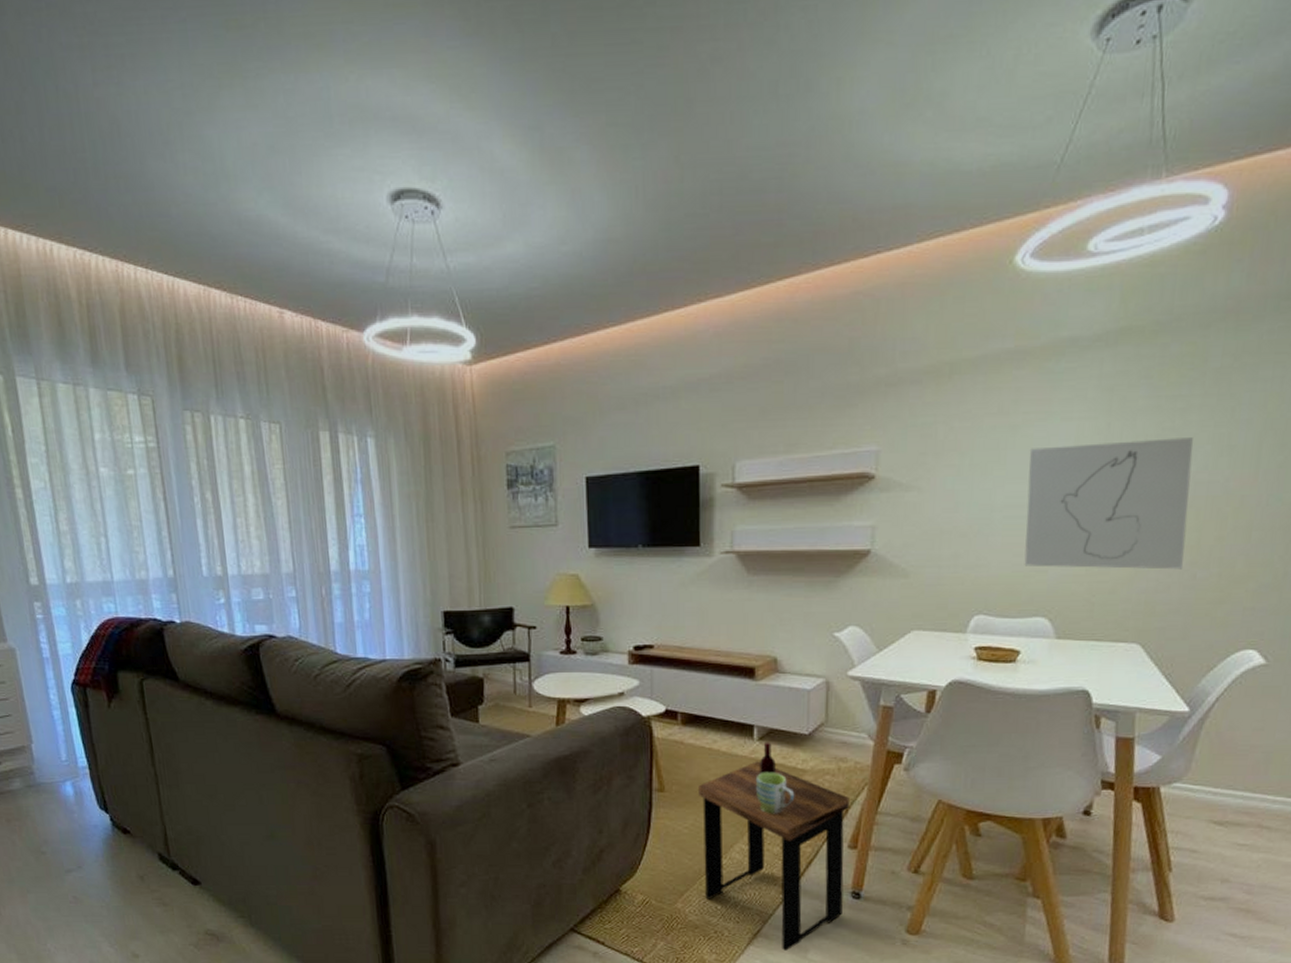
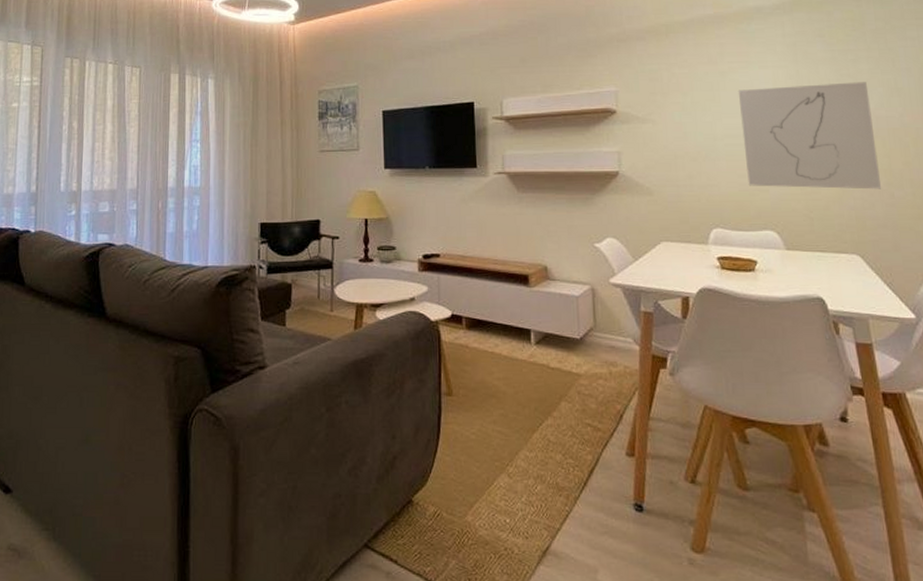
side table: present [698,742,849,951] -> none [483,346,627,571]
mug: present [755,772,795,814] -> none [535,376,572,419]

